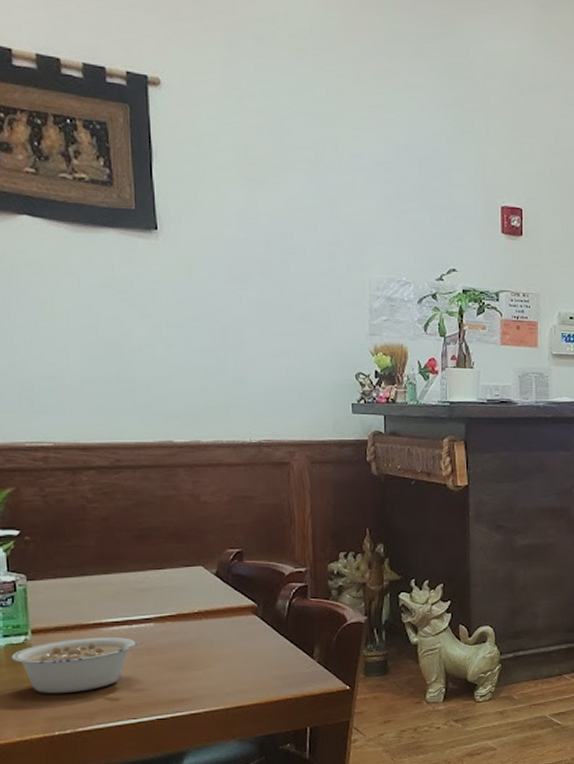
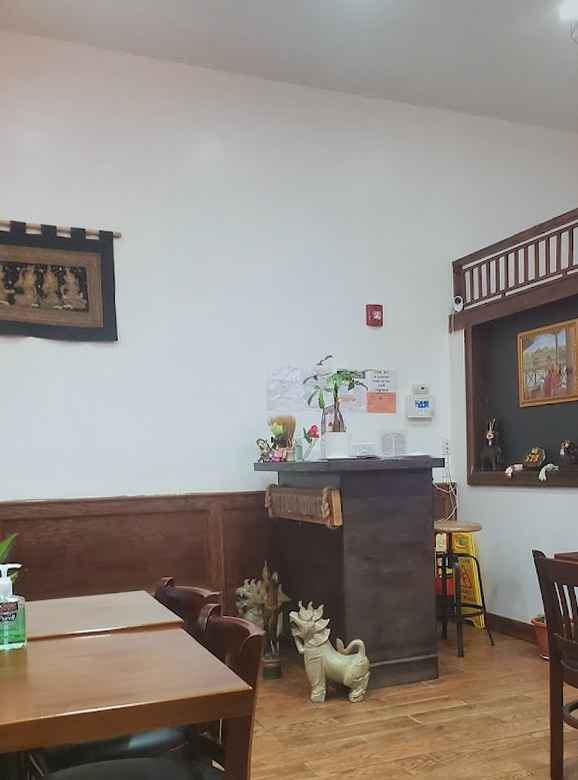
legume: present [11,636,143,694] -> none [13,644,103,687]

